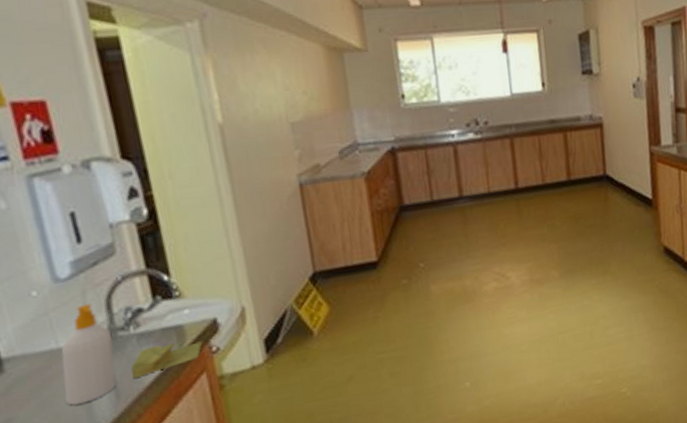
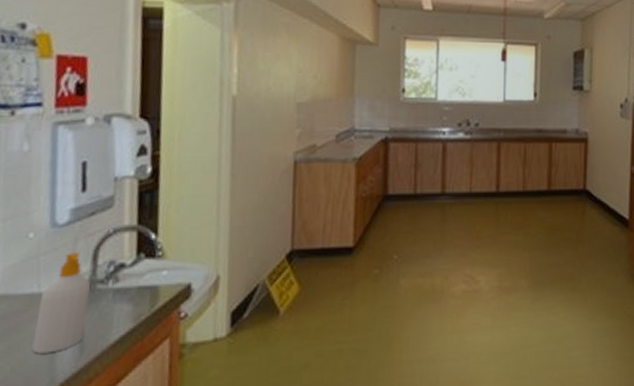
sponge: present [130,341,203,378] -> none [99,303,173,334]

